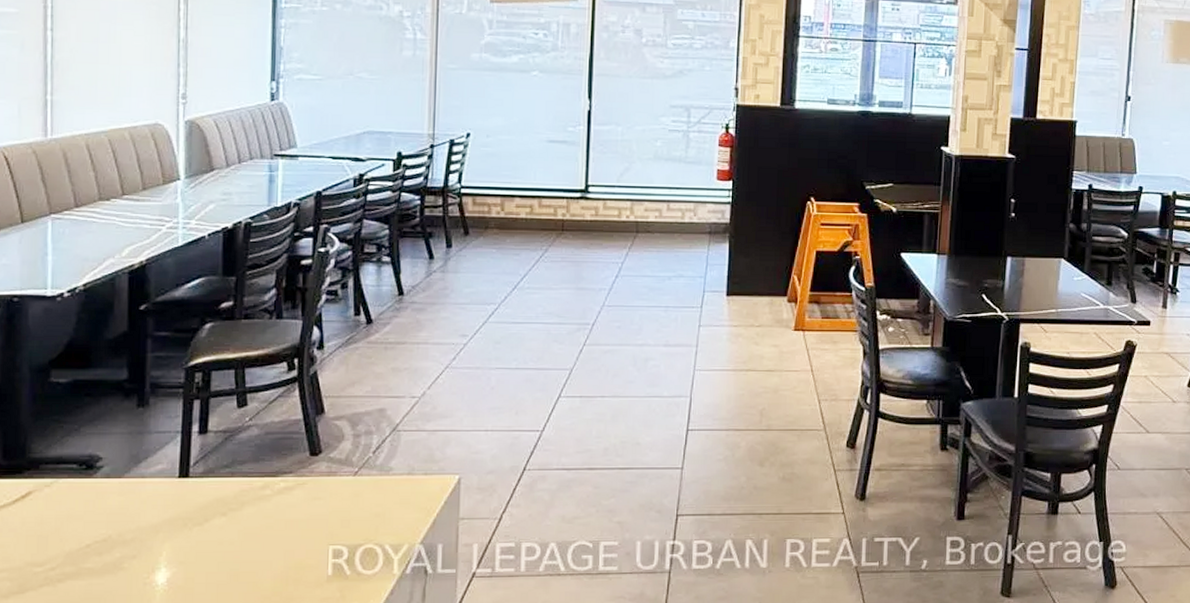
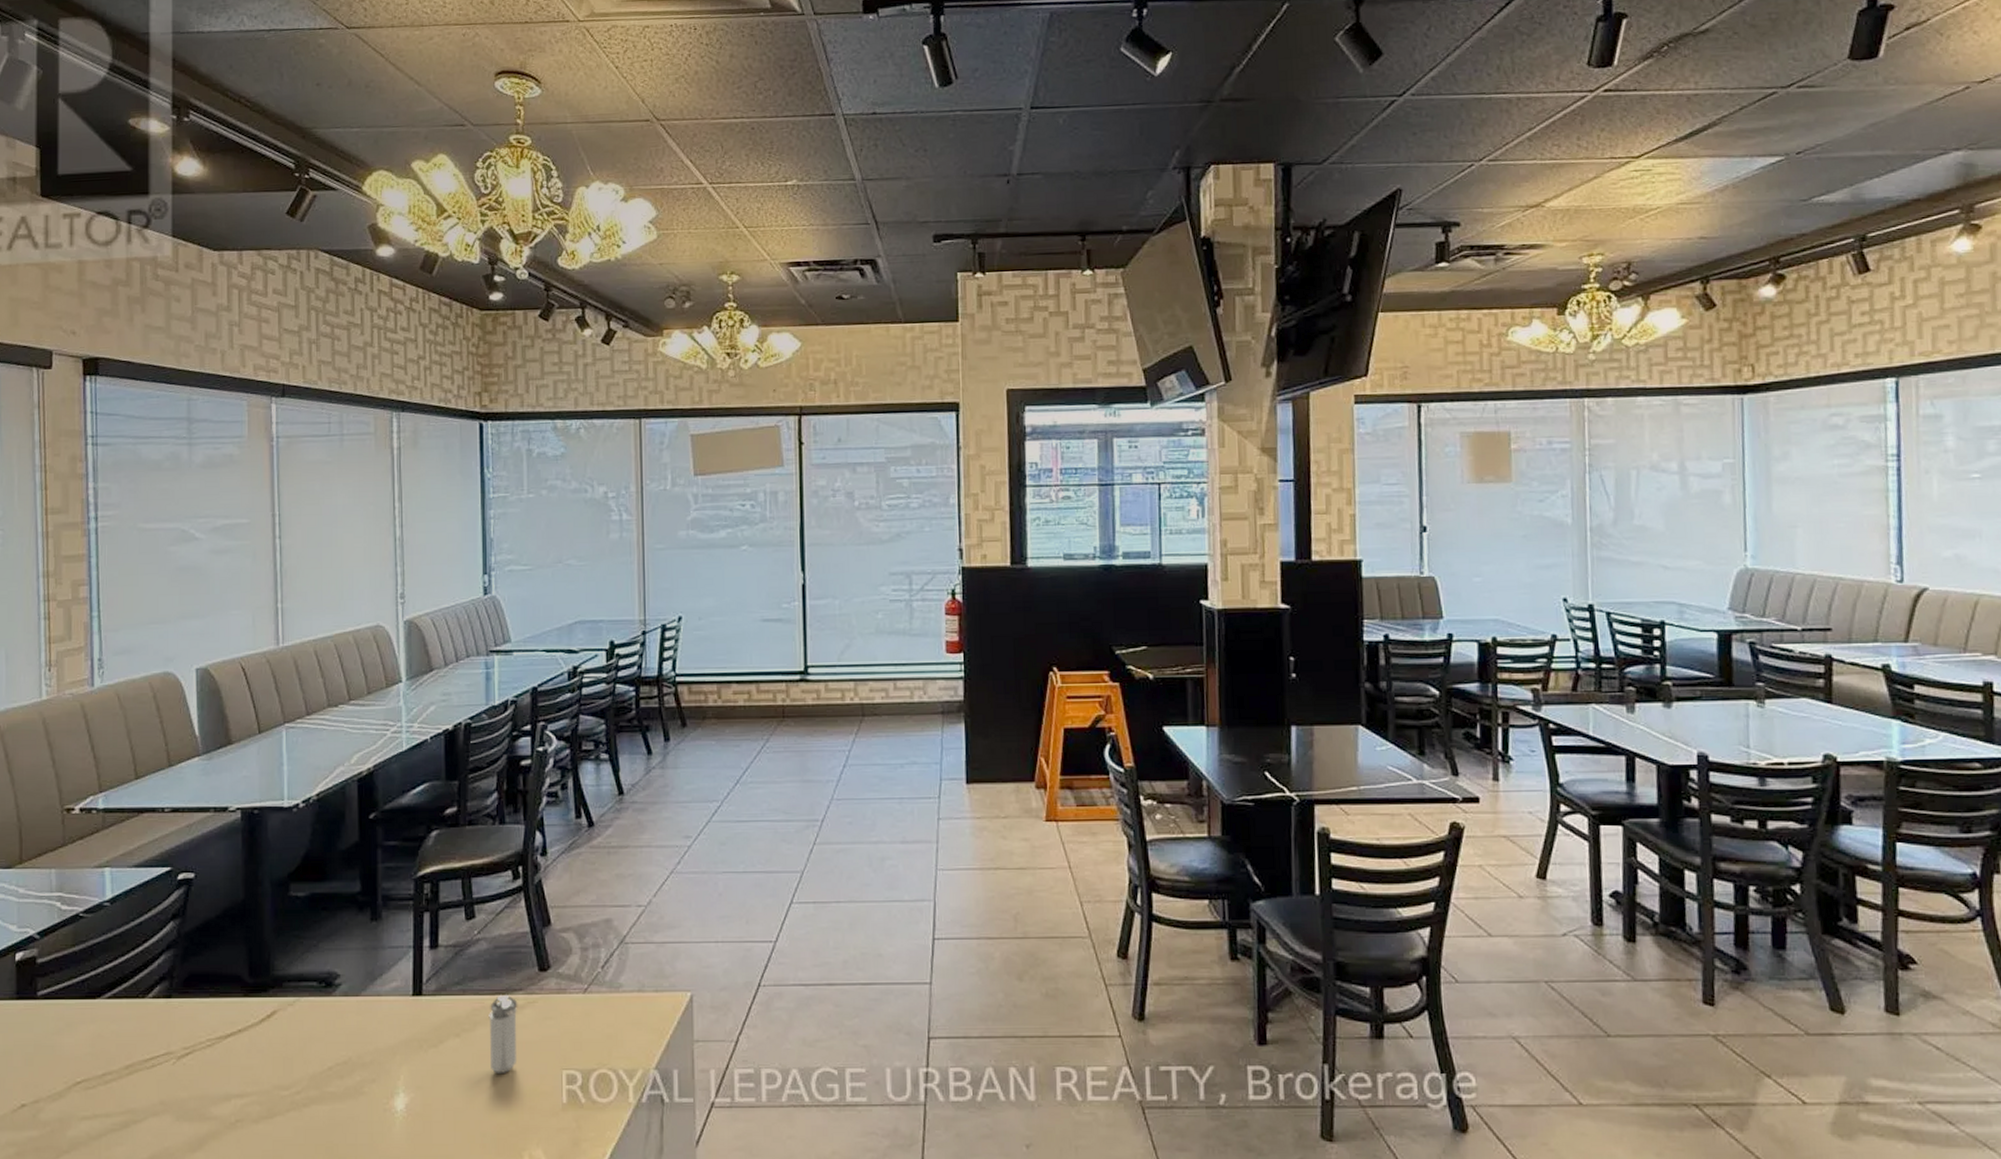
shaker: none [257,477,288,550] -> present [489,995,518,1075]

